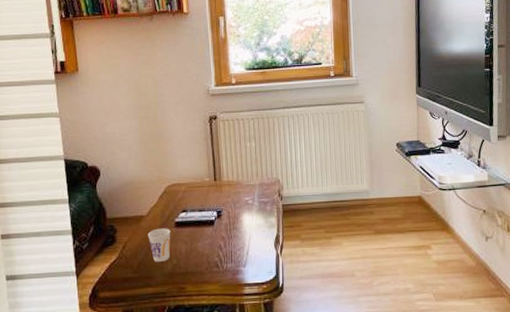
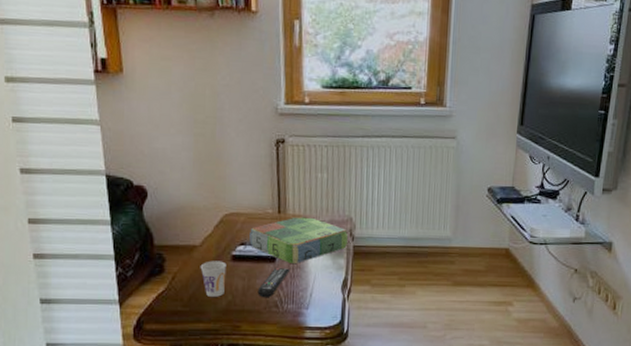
board game: none [190,182,278,225] -> present [249,217,349,263]
remote control: none [199,230,227,259] -> present [257,268,290,298]

